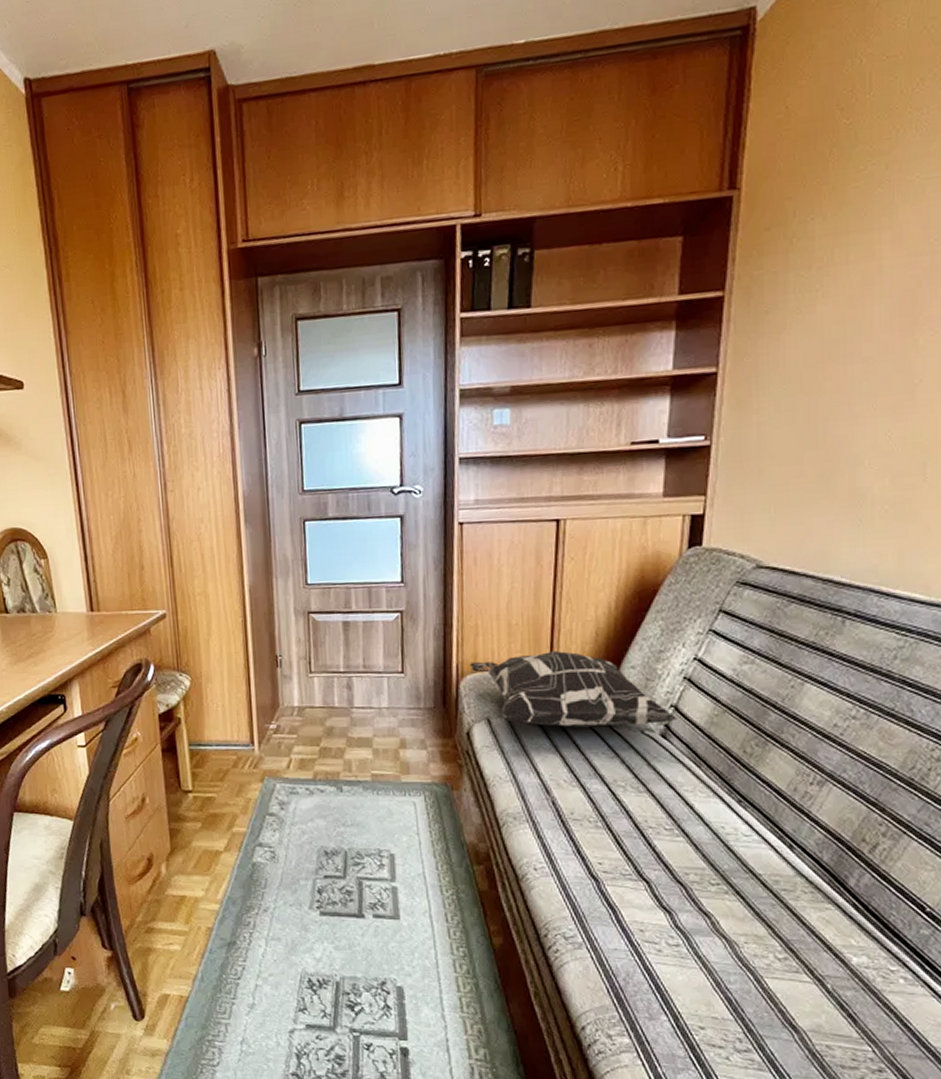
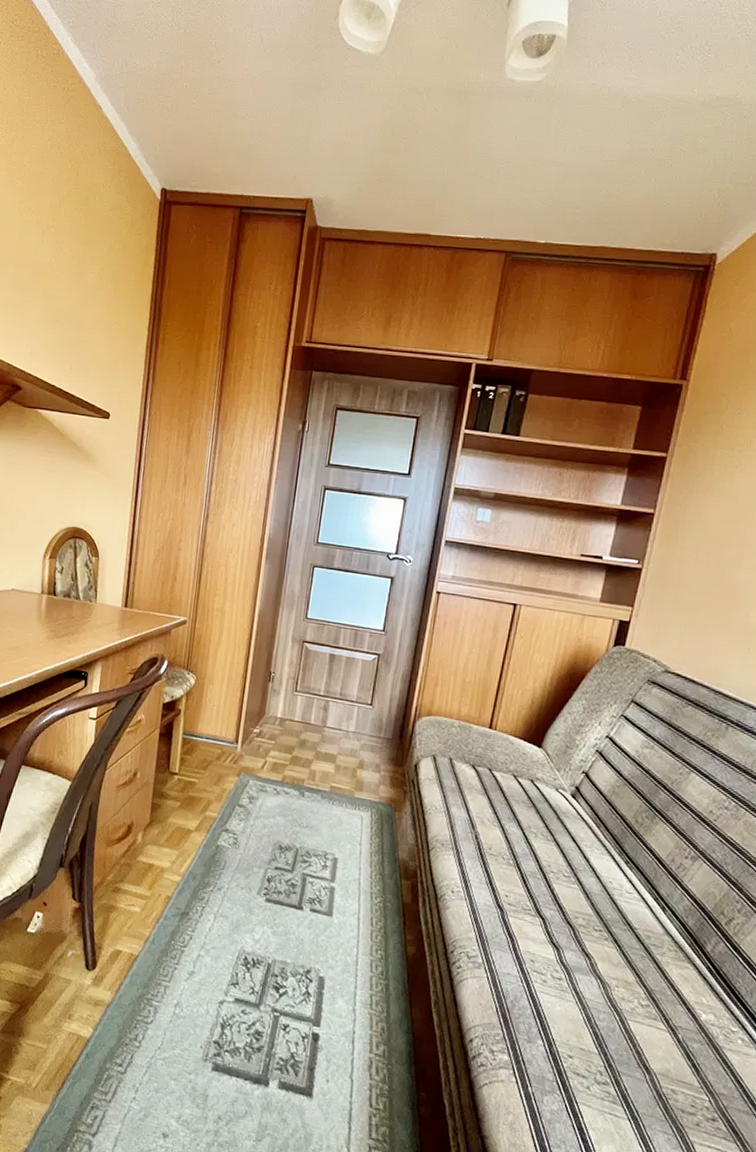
decorative pillow: present [469,651,678,728] -> none [426,706,587,785]

